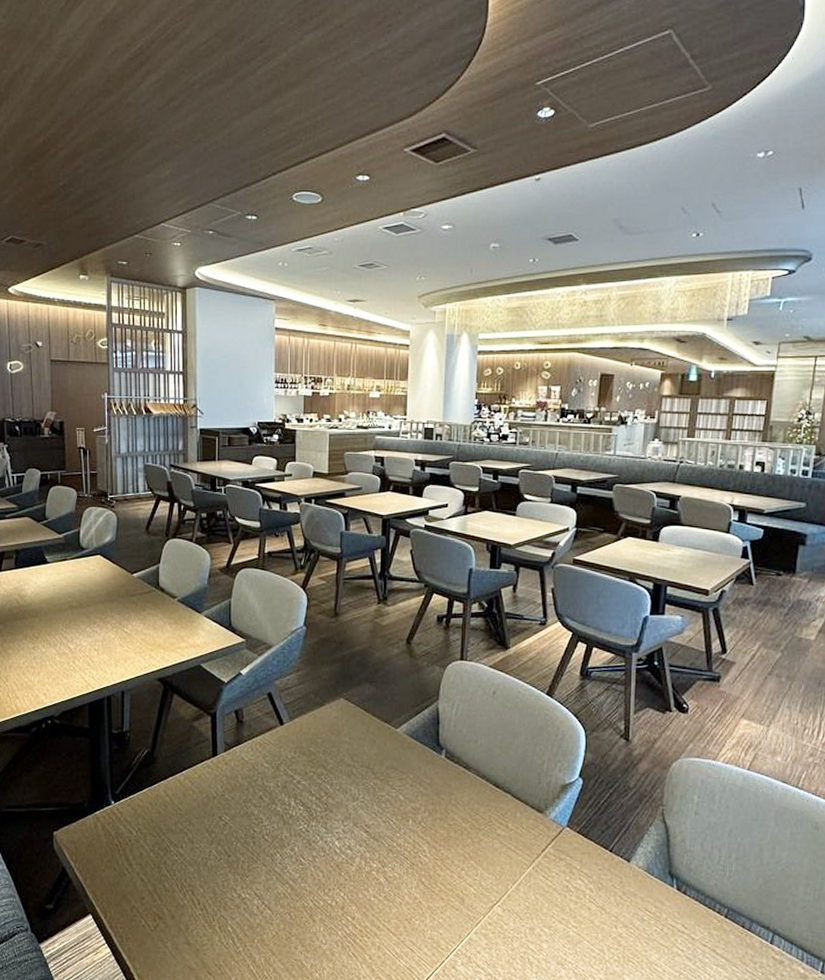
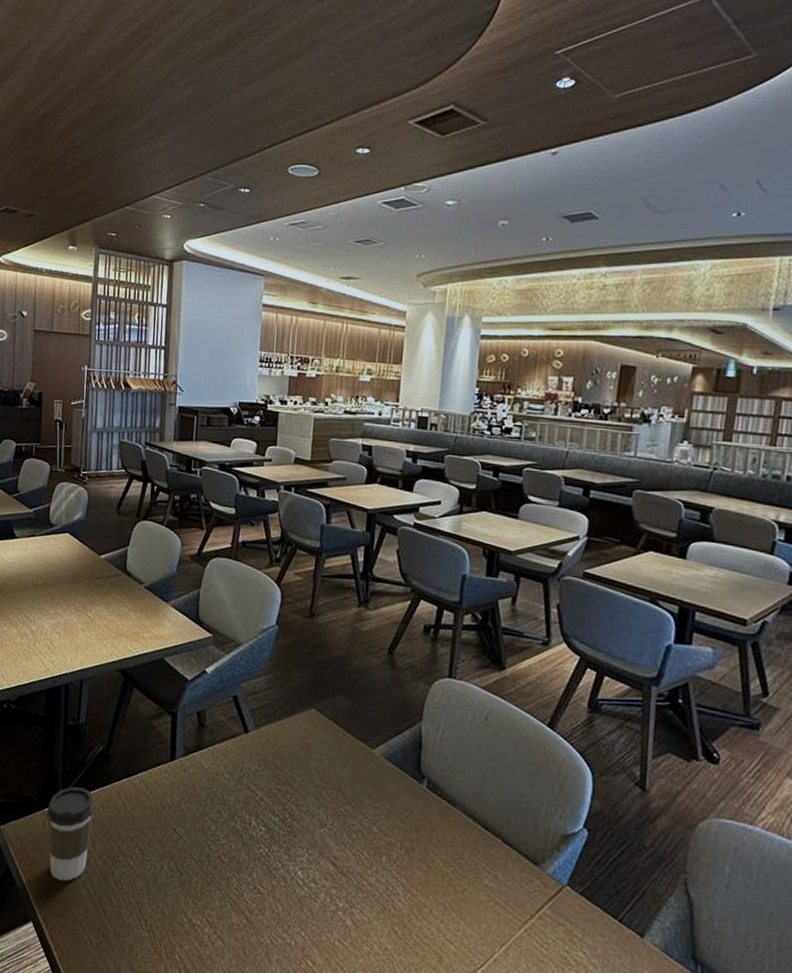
coffee cup: none [98,789,143,875] -> present [47,786,95,881]

